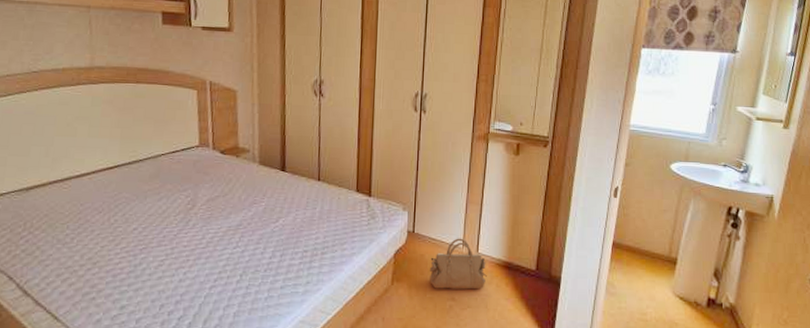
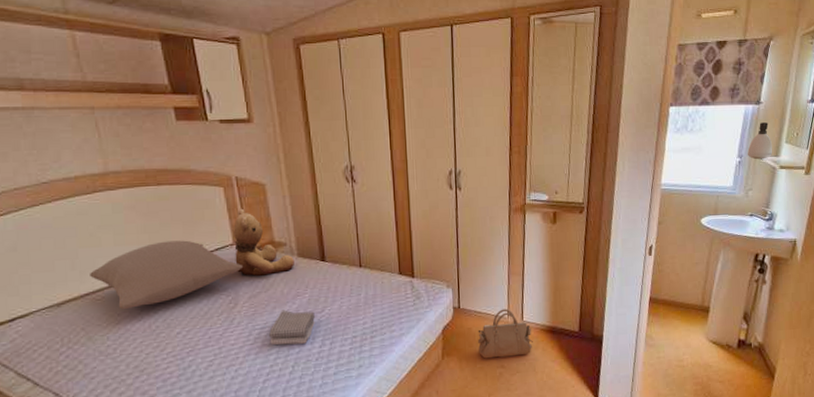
pillow: none [61,137,205,200] -> present [90,240,242,309]
teddy bear: none [198,112,255,180] -> present [233,208,294,276]
towel: none [221,216,270,253] -> present [269,310,316,345]
soap dispenser: none [722,72,749,109] -> present [747,122,773,160]

